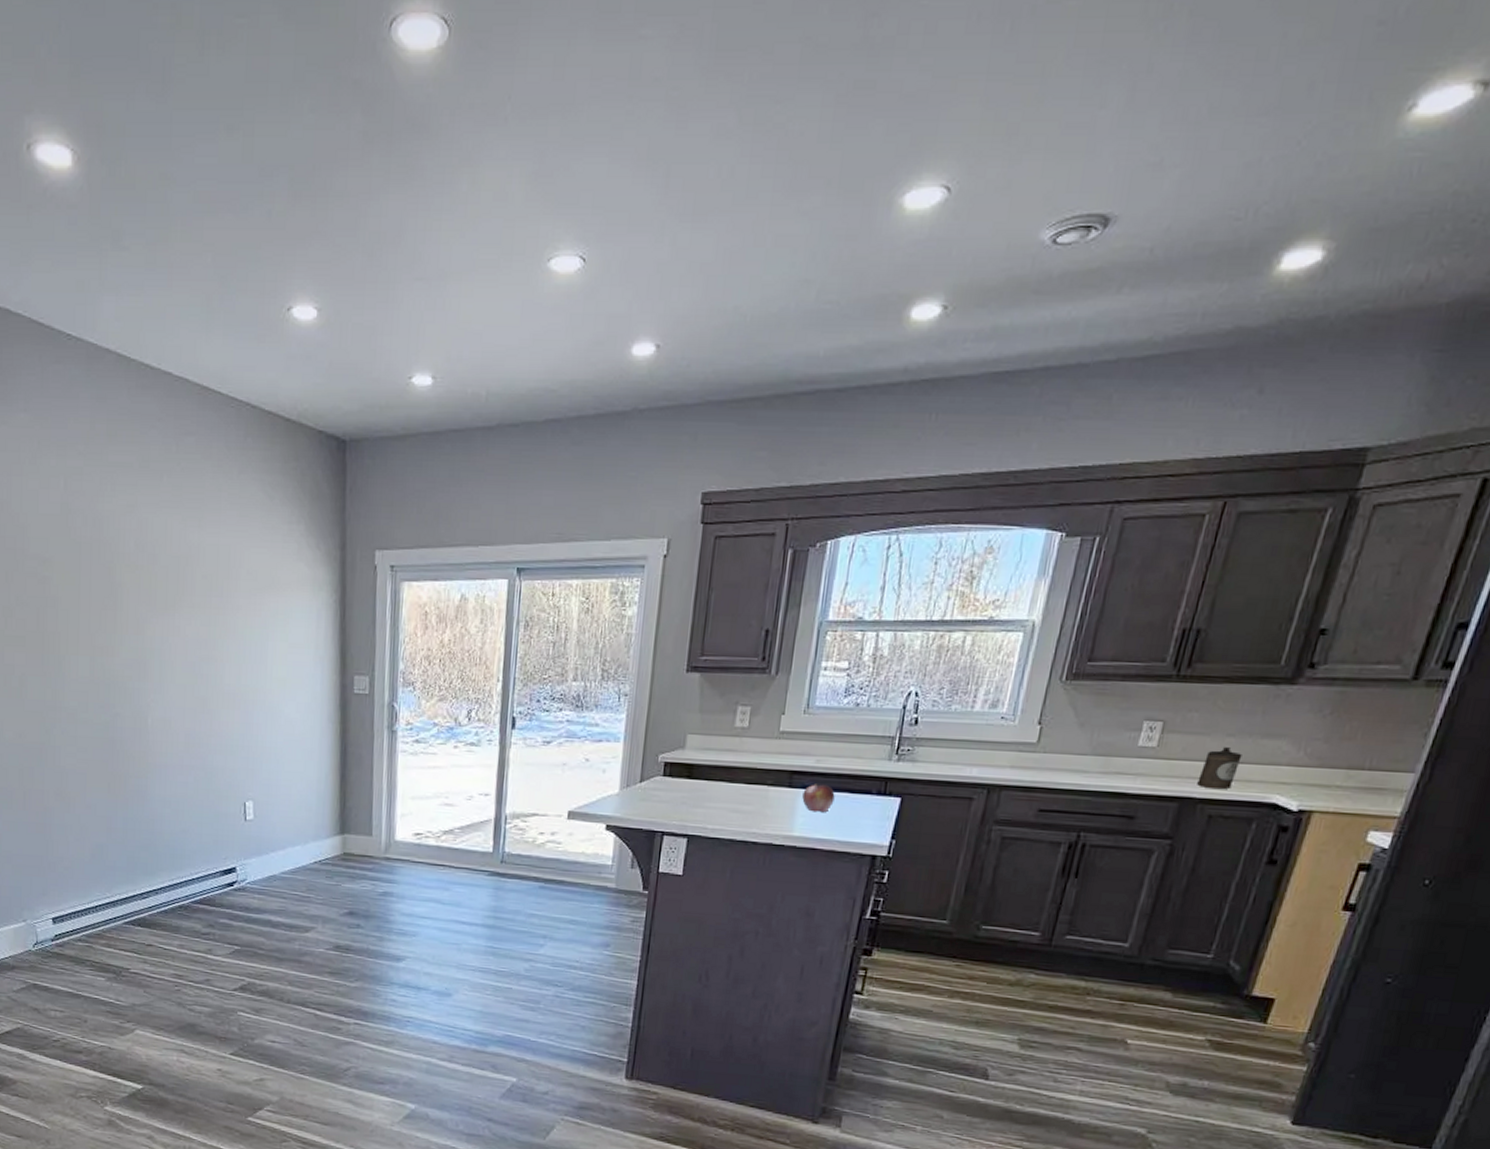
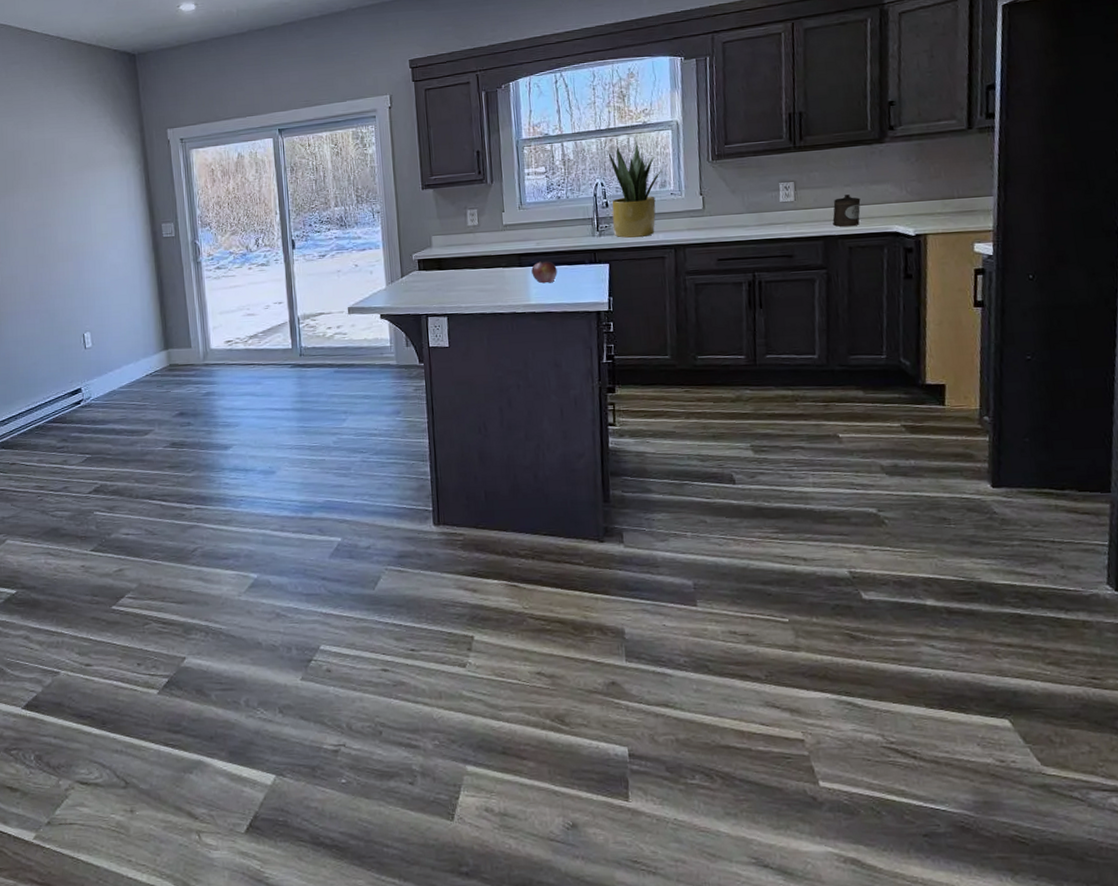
planter: none [917,643,1000,769] -> present [608,142,663,238]

